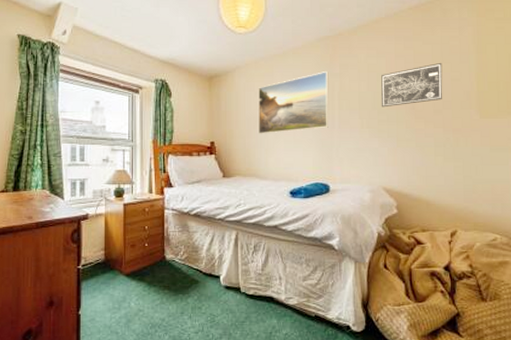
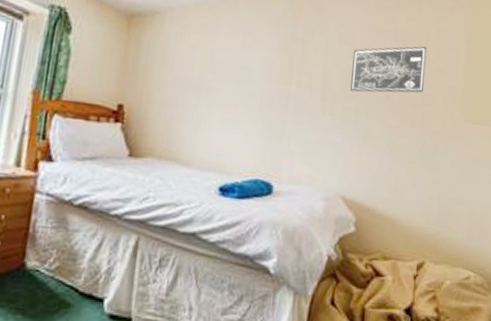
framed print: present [258,72,329,134] -> none [187,33,290,108]

